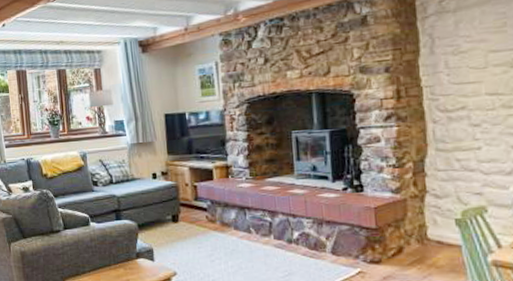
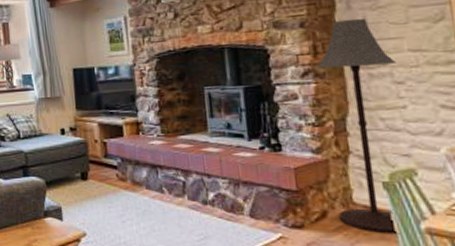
floor lamp: none [399,63,474,267] -> present [316,19,400,235]

